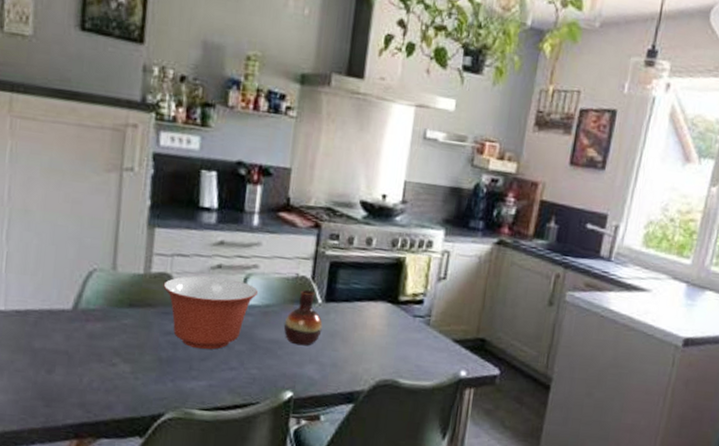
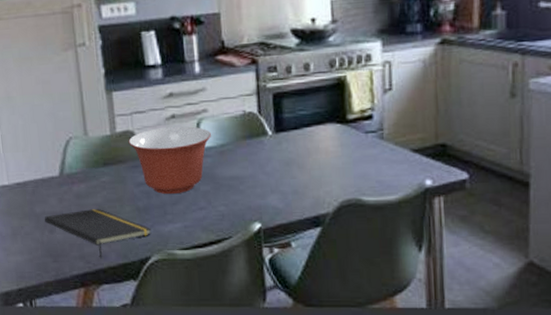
notepad: none [42,352,171,409] -> present [44,208,151,258]
vase: present [283,289,323,346] -> none [240,124,277,178]

